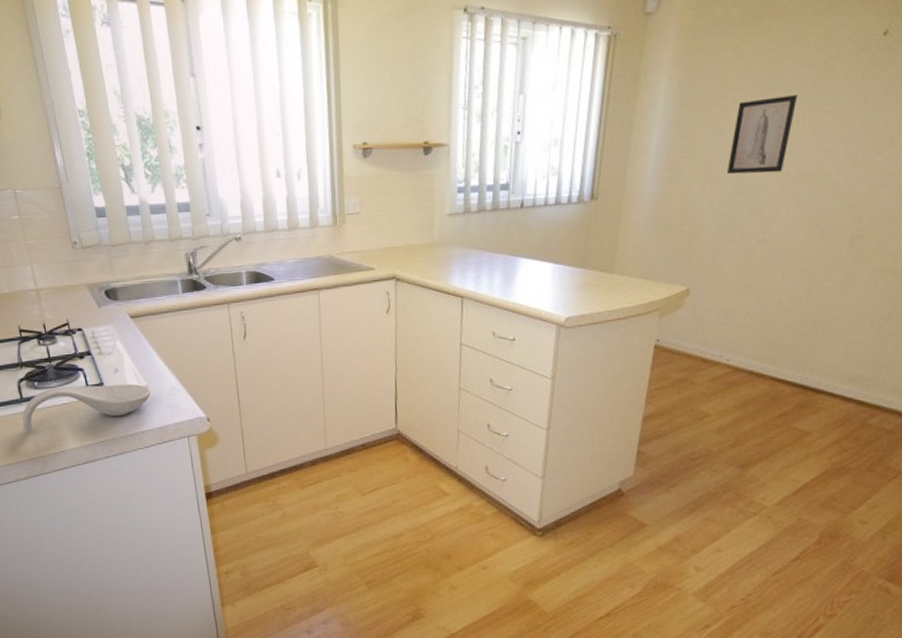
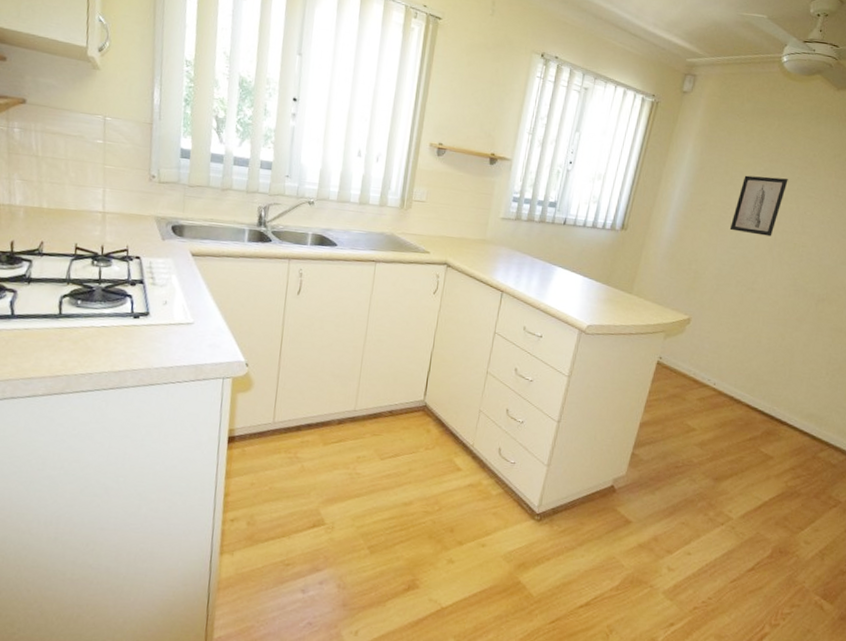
spoon rest: present [22,383,152,434] -> none [53,308,196,350]

